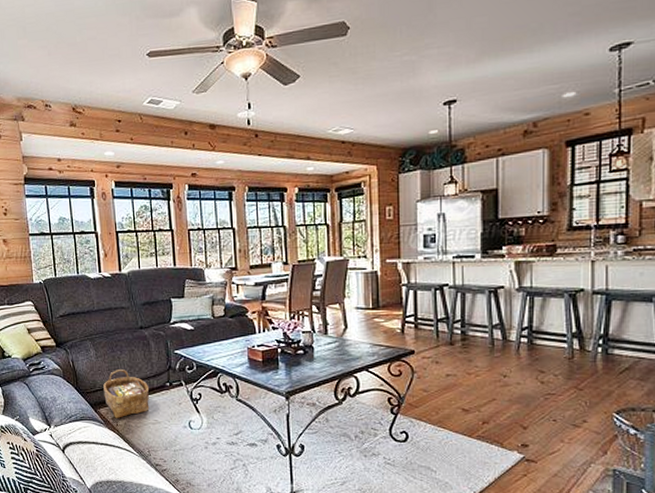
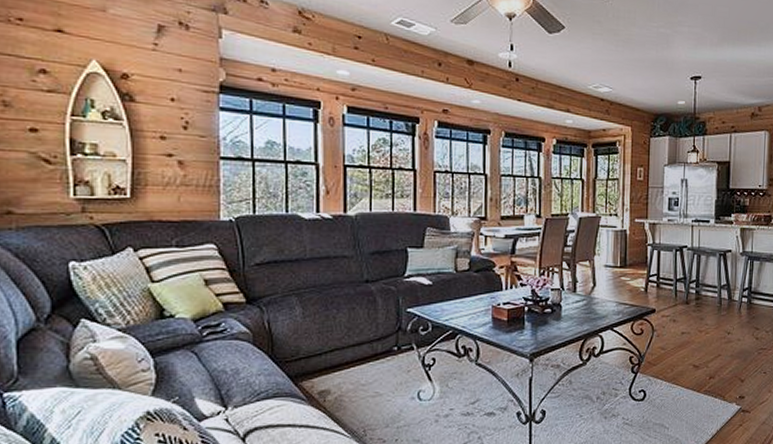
woven basket: present [103,370,150,418] -> none [310,332,372,393]

